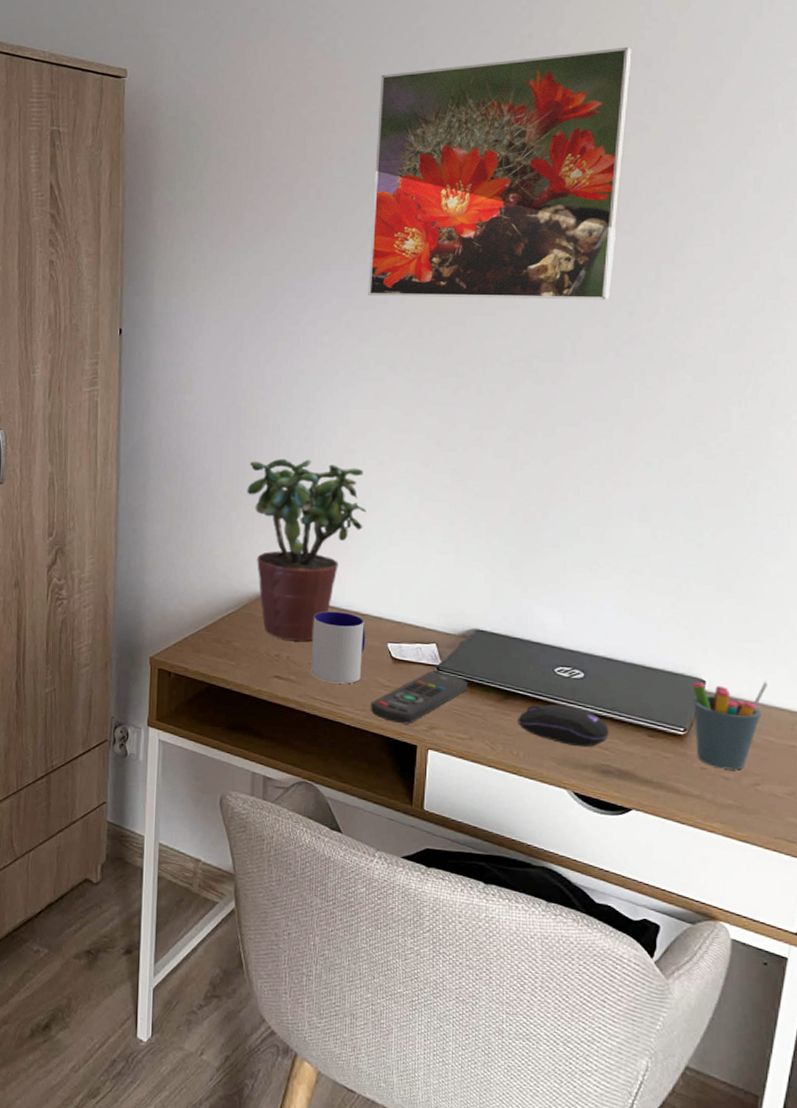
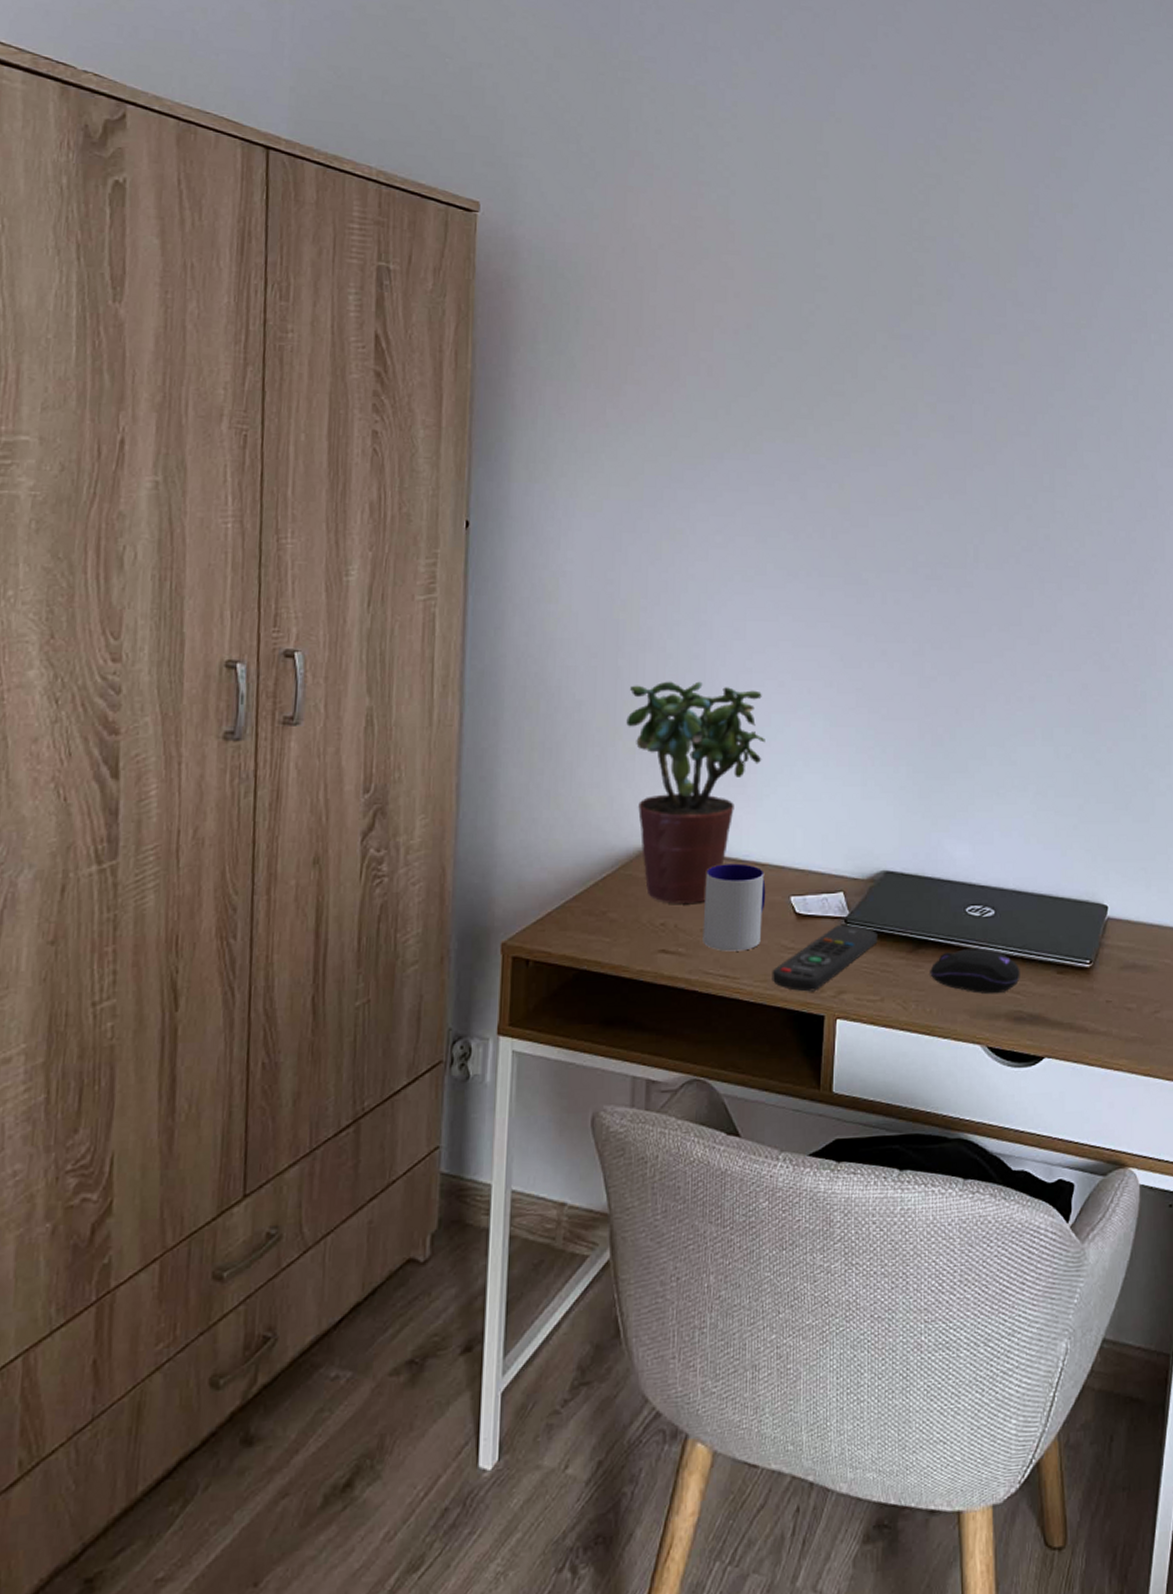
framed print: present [368,46,632,300] -> none [765,243,1023,504]
pen holder: present [692,681,769,770] -> none [1096,900,1163,1000]

